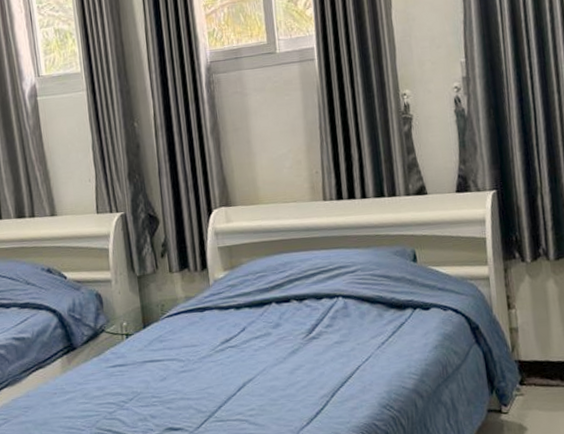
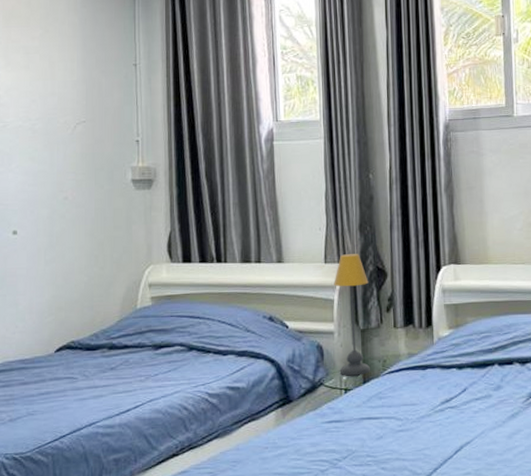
table lamp: none [107,202,149,322] -> present [334,254,370,376]

